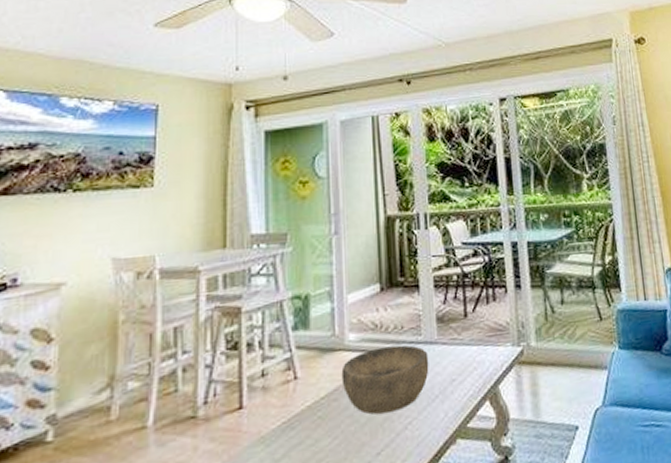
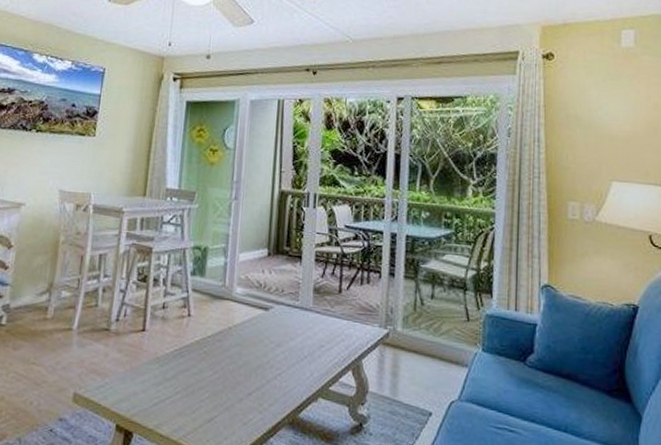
bowl: present [341,345,429,415] -> none [226,304,303,362]

